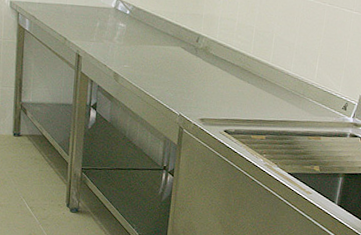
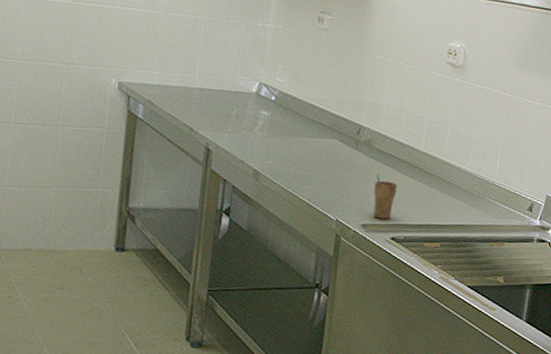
cup: none [210,76,230,115] -> present [373,174,398,219]

